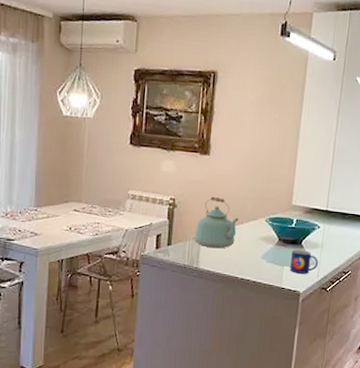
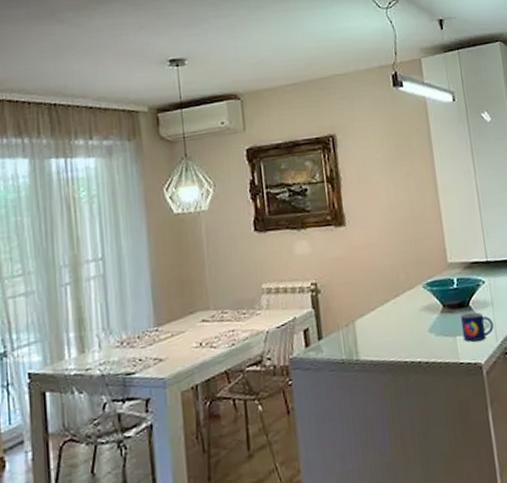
kettle: present [194,196,239,249] -> none [346,271,394,333]

